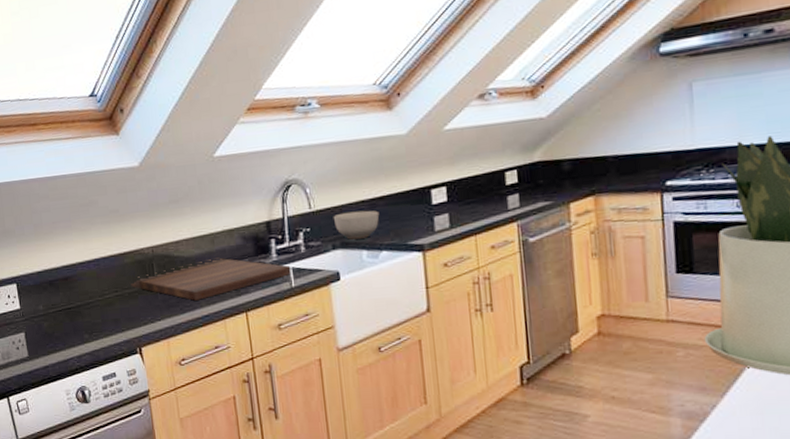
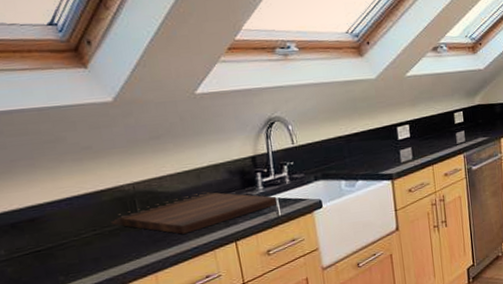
bowl: present [333,210,380,240] -> none [314,145,355,171]

